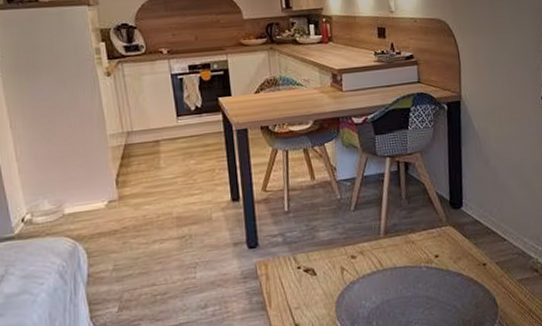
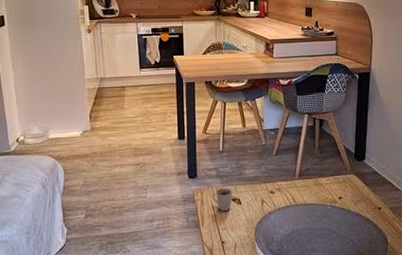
cup: none [278,256,305,286] -> present [211,187,232,211]

